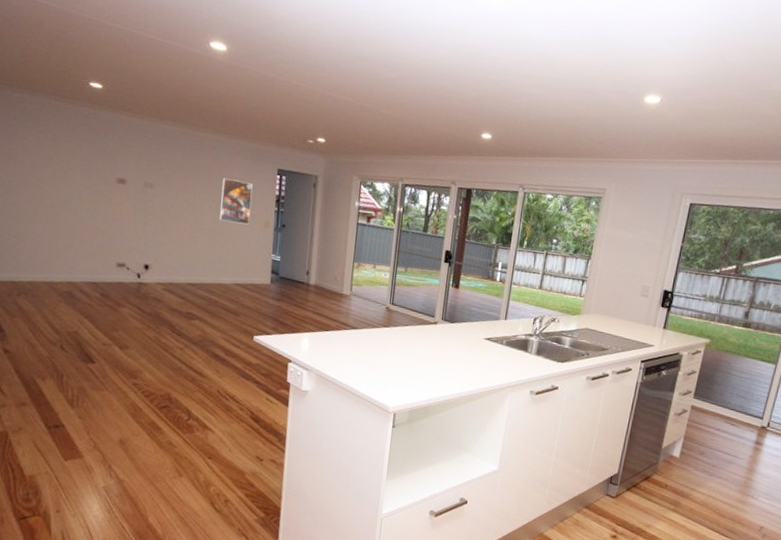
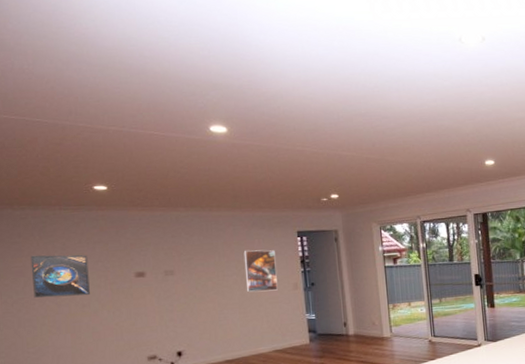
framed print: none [21,140,75,192] -> present [30,255,90,298]

